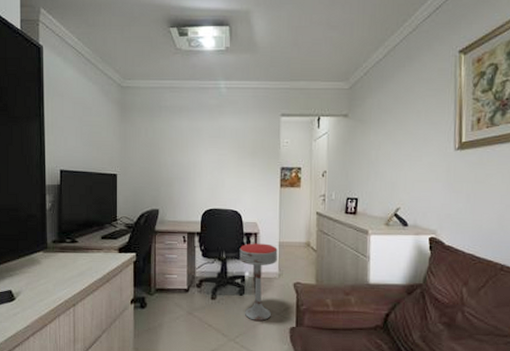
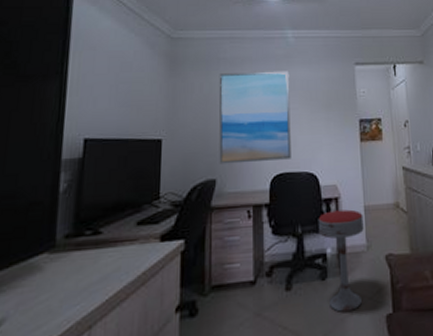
wall art: none [160,119,221,198] -> present [218,70,291,165]

